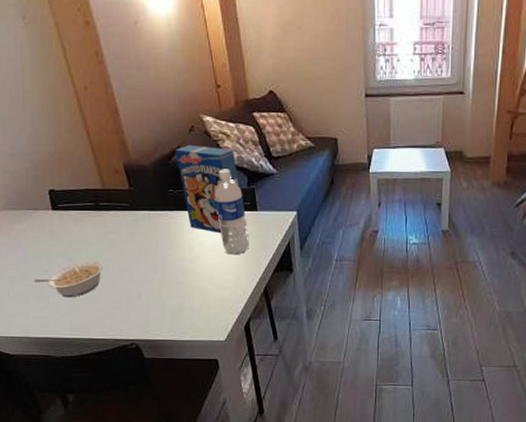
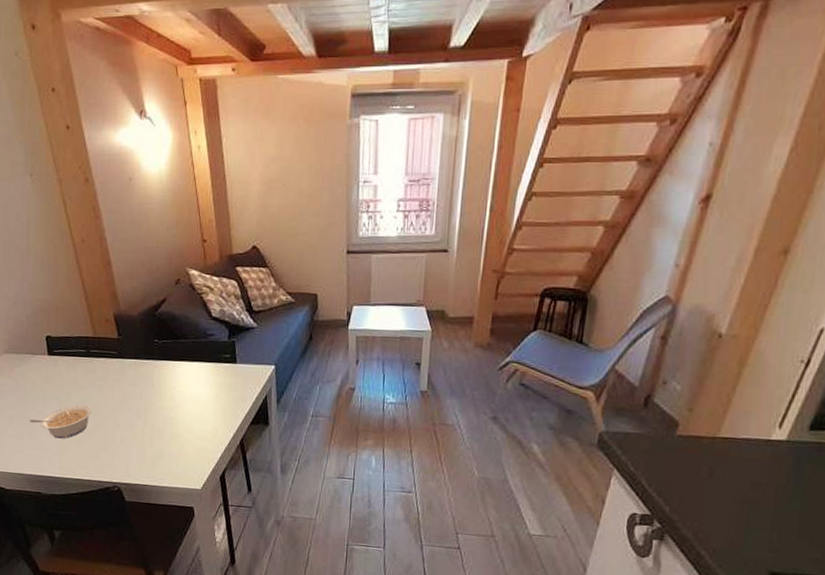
cereal box: present [175,144,239,233] -> none [162,296,220,383]
water bottle: present [214,169,249,255] -> none [196,321,228,406]

